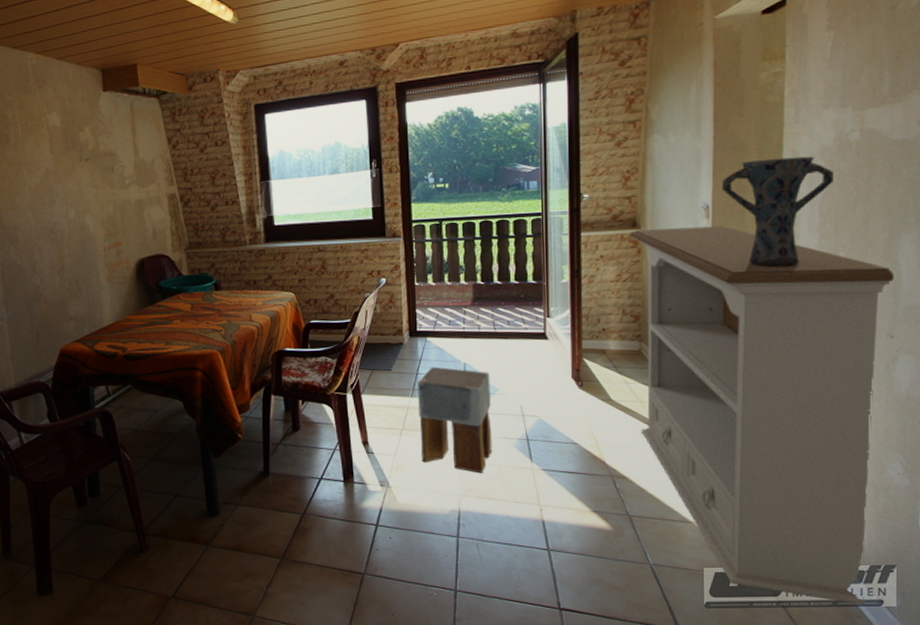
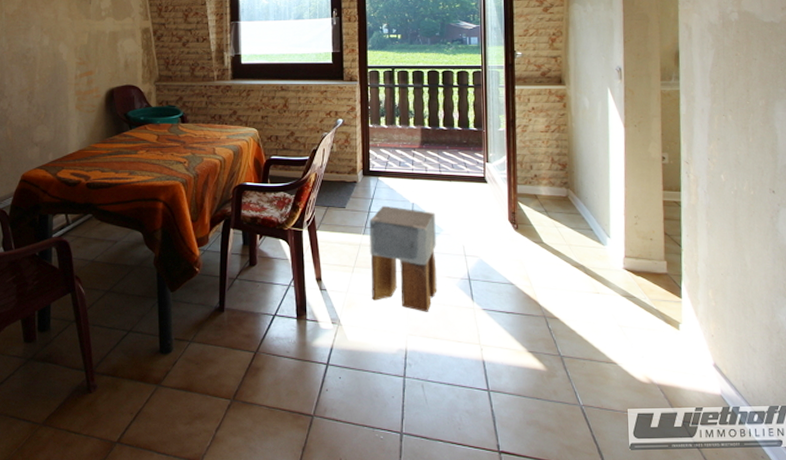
bookshelf: present [629,225,894,605] -> none [556,86,772,446]
vase: present [721,156,833,267] -> none [631,31,720,126]

